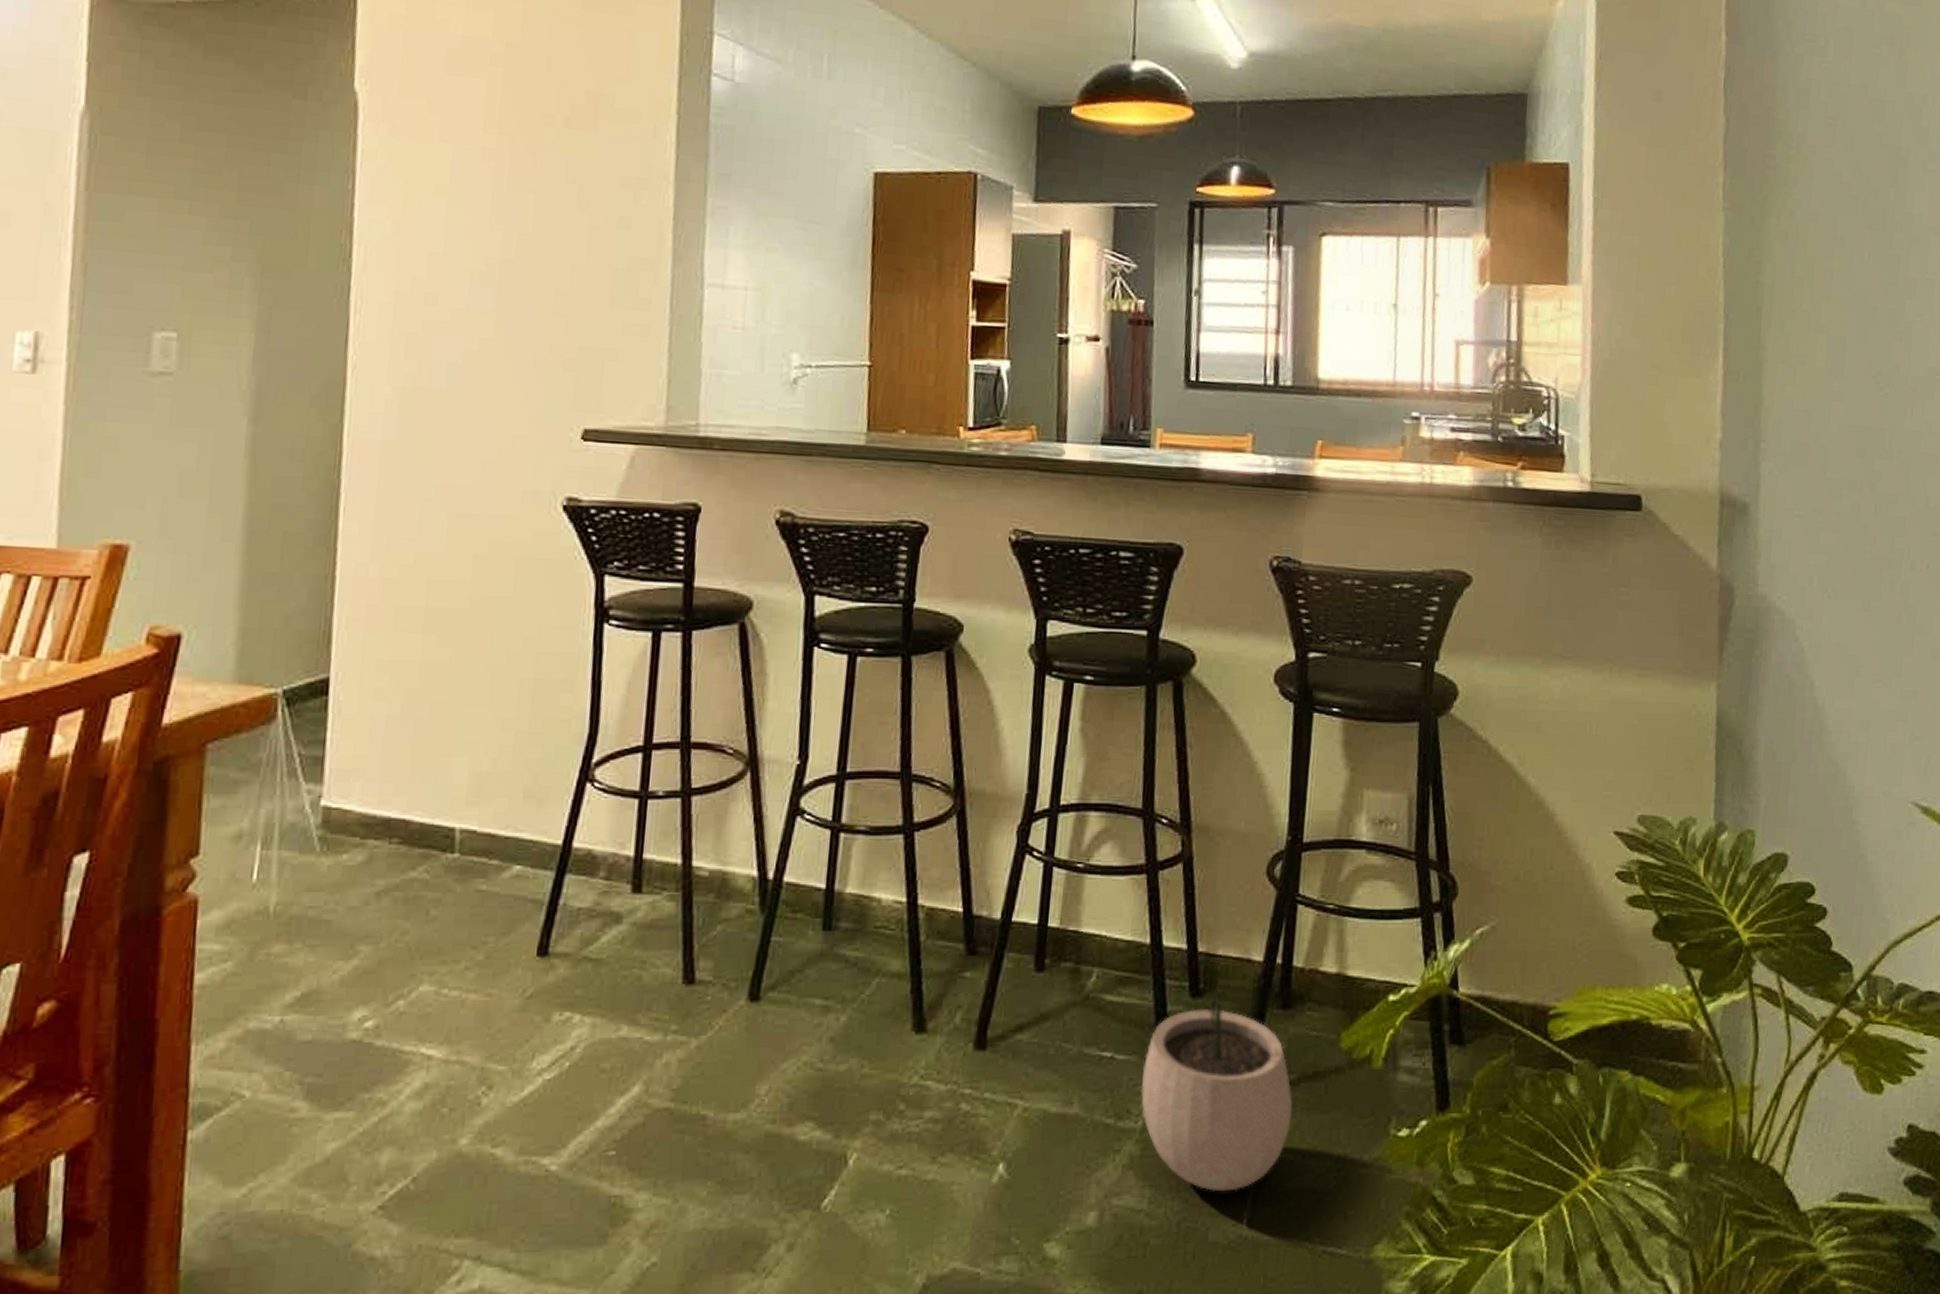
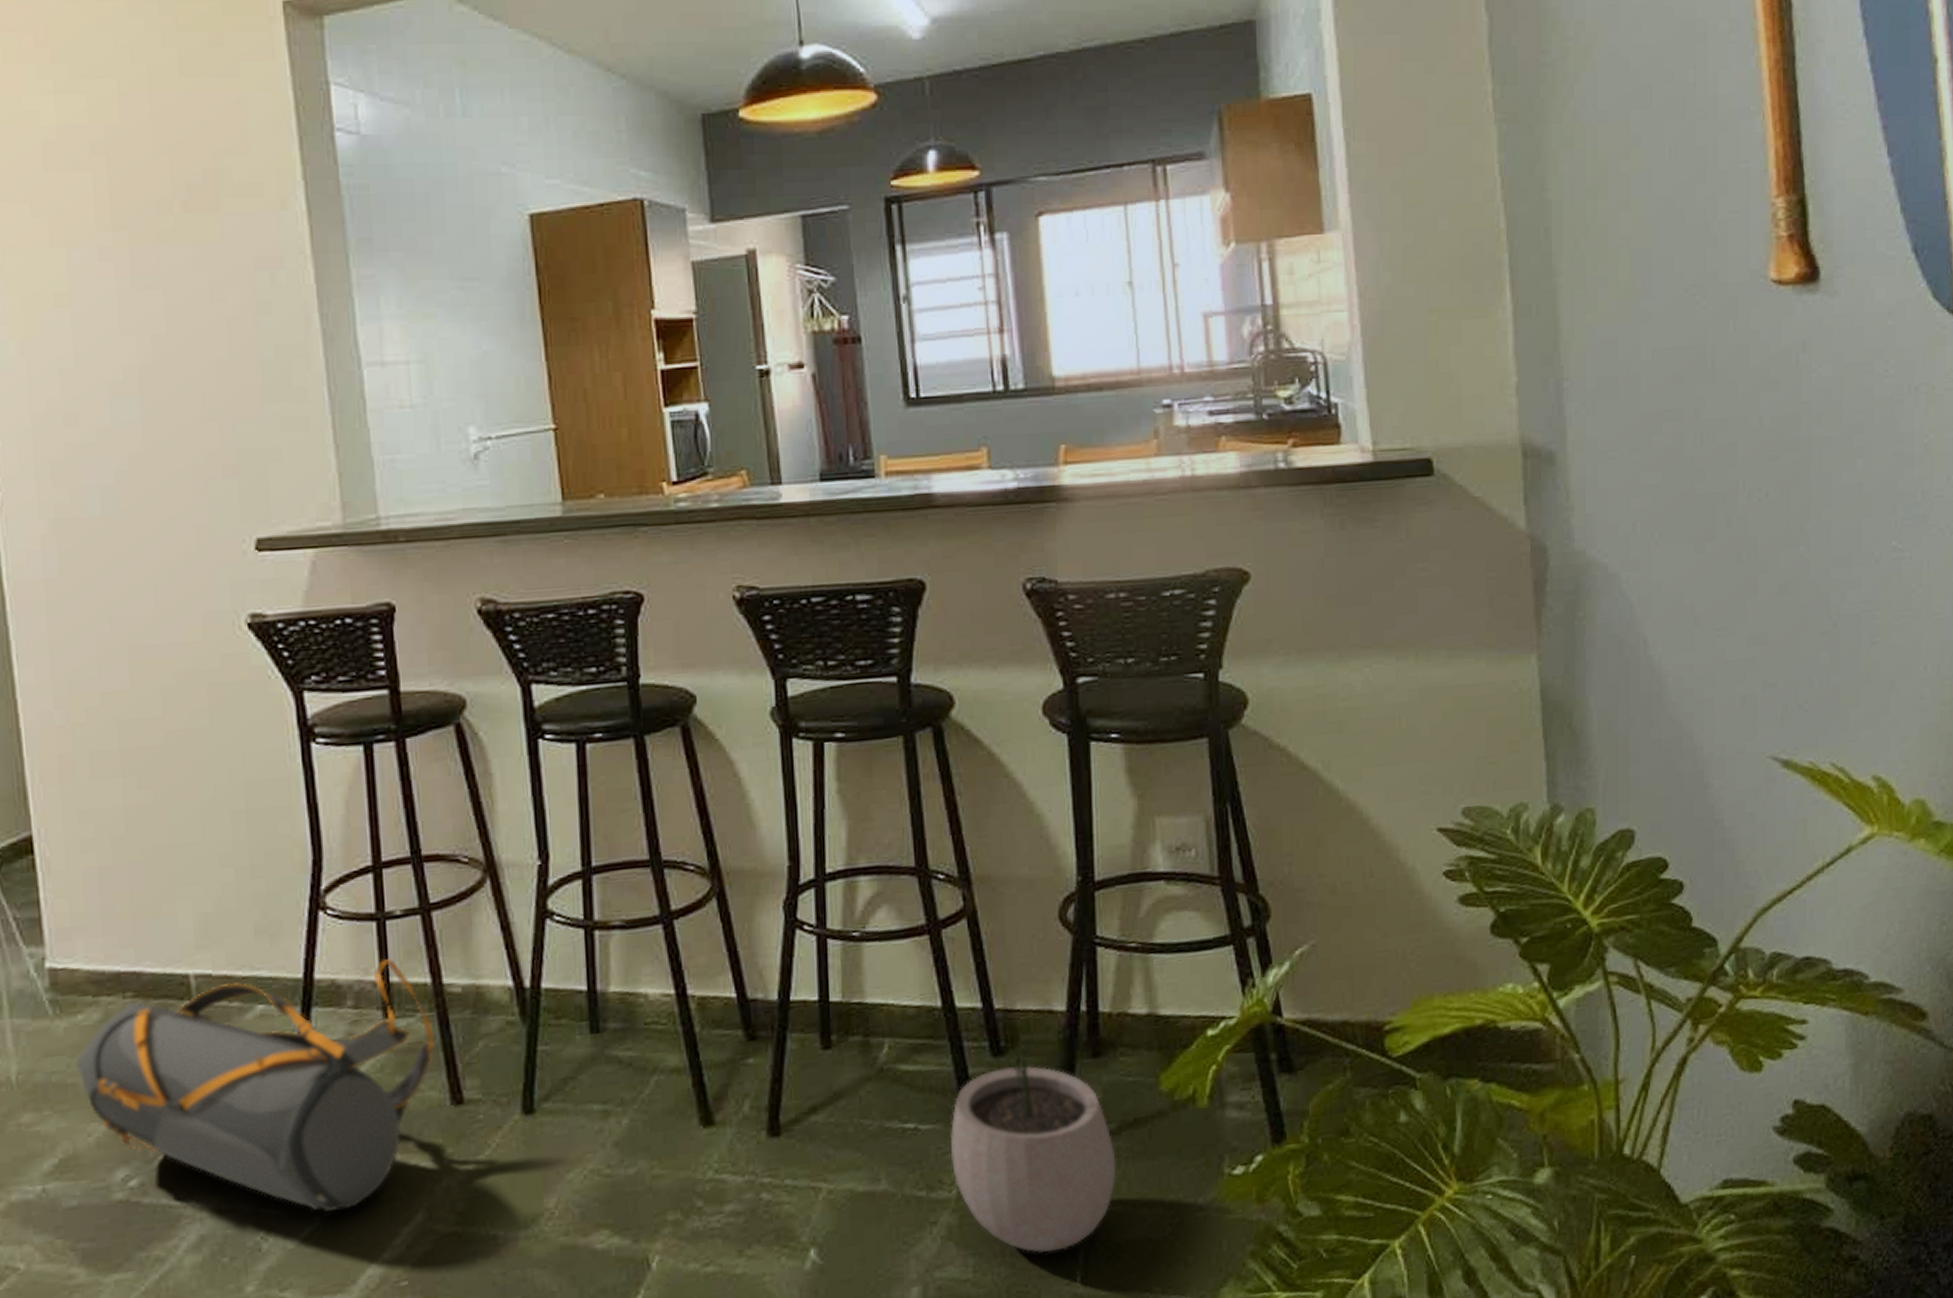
backpack: none [333,837,677,1074] -> present [76,959,435,1212]

